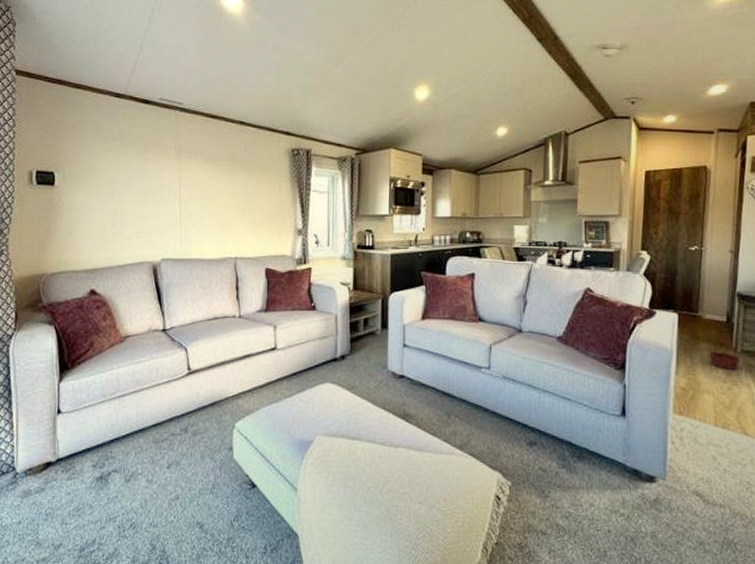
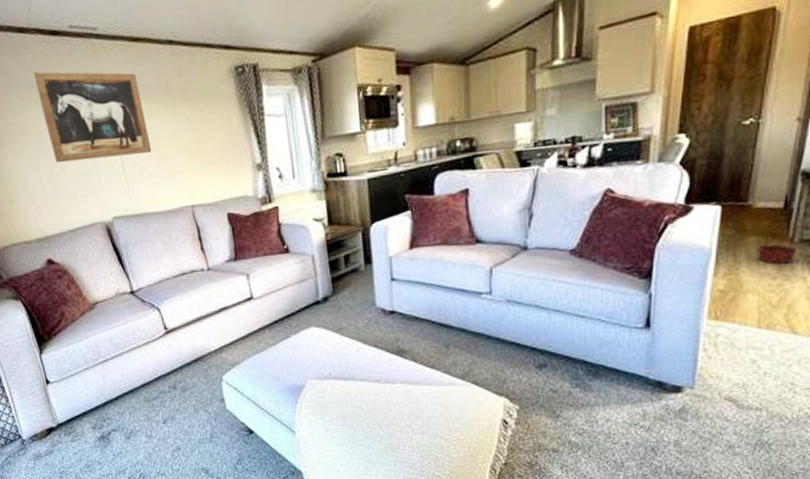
wall art: none [118,128,209,207] -> present [32,71,152,163]

